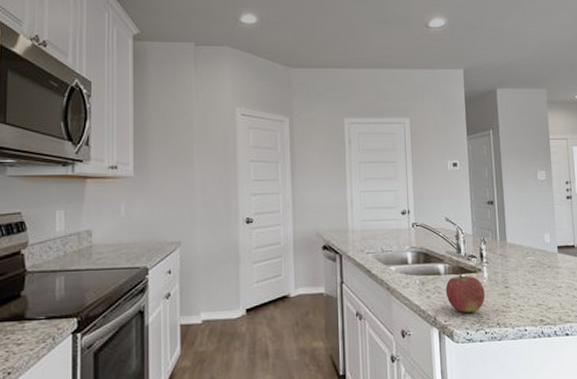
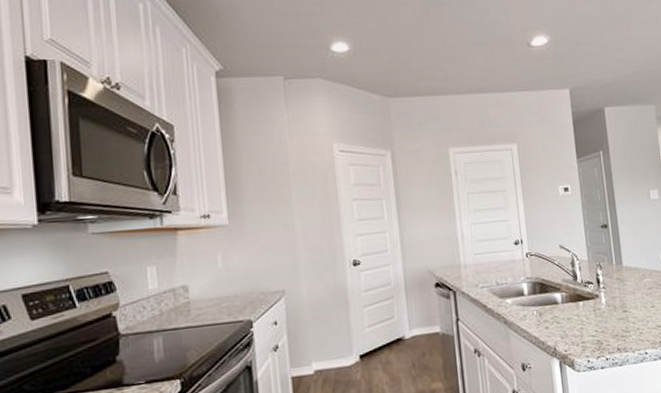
apple: present [445,272,485,313] -> none [563,299,604,341]

